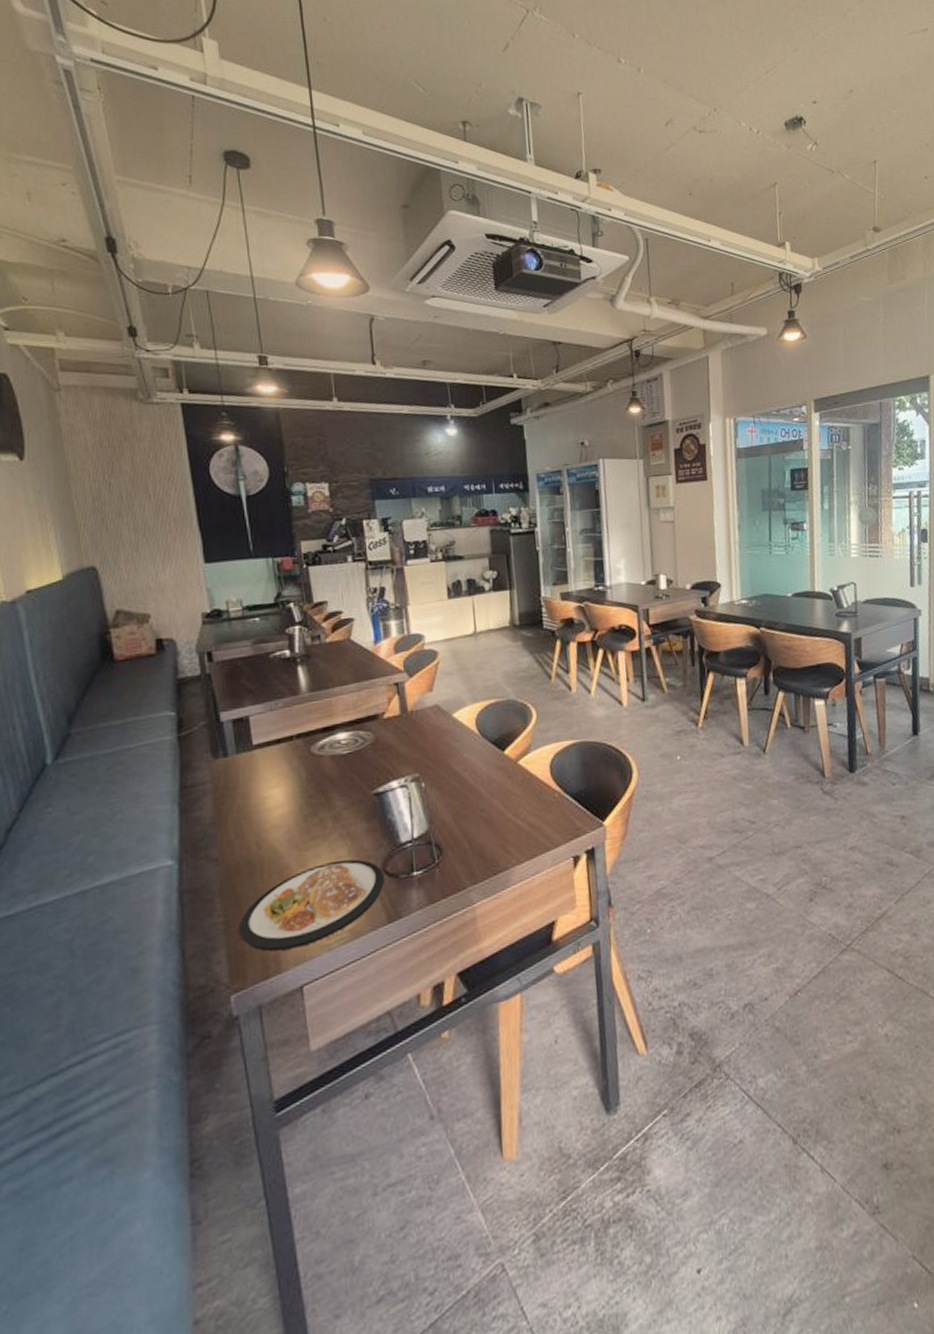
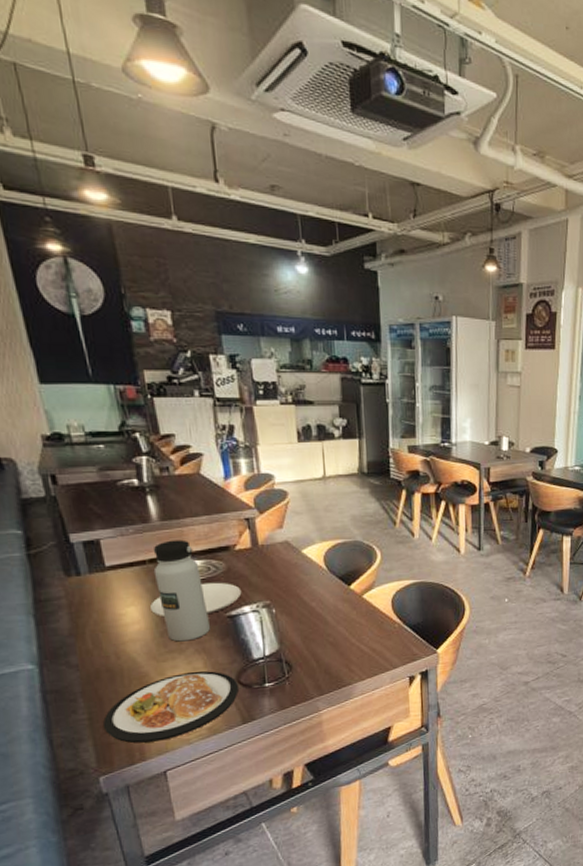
plate: none [295,755,390,799] -> present [150,582,242,618]
water bottle: none [300,710,357,827] -> present [153,539,211,642]

